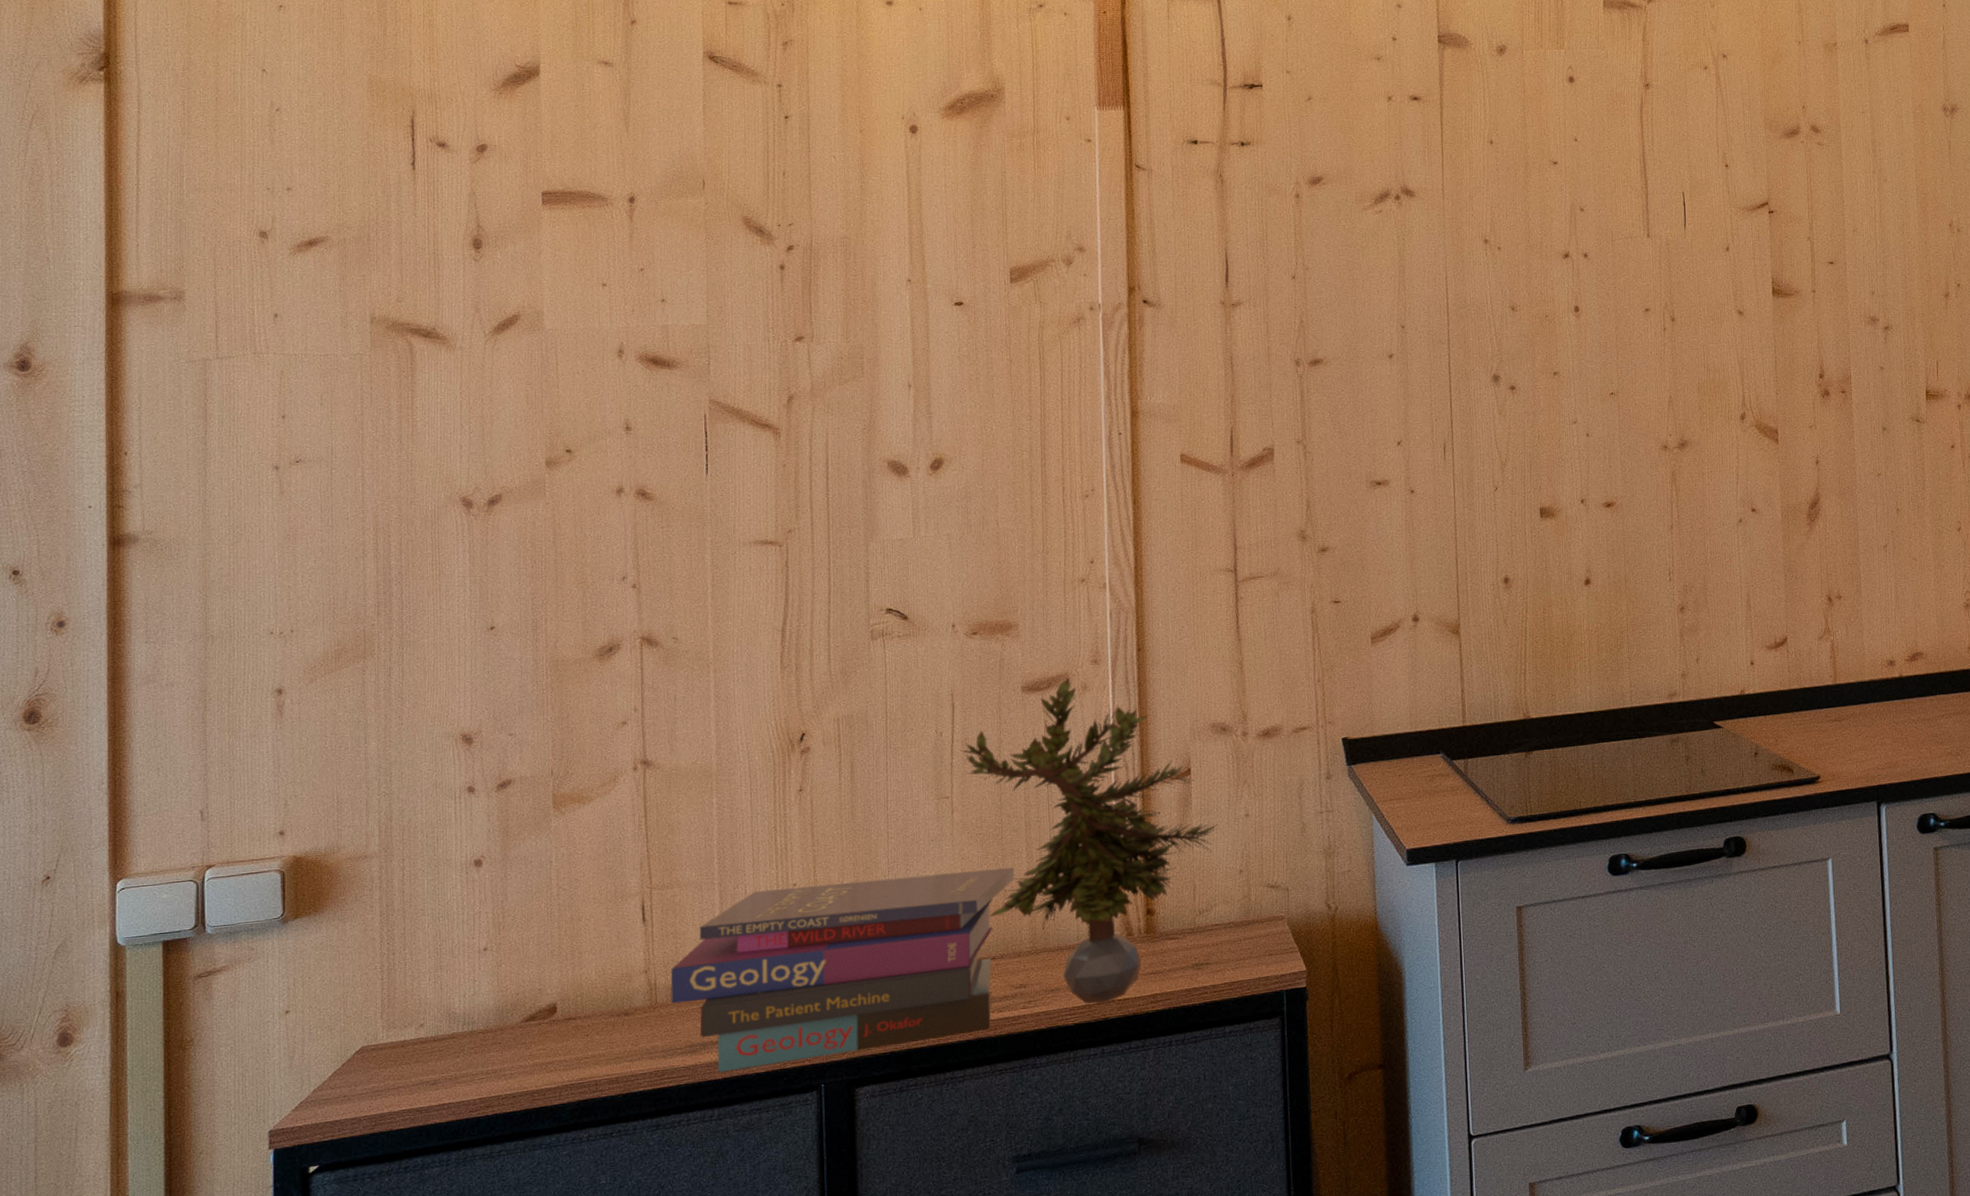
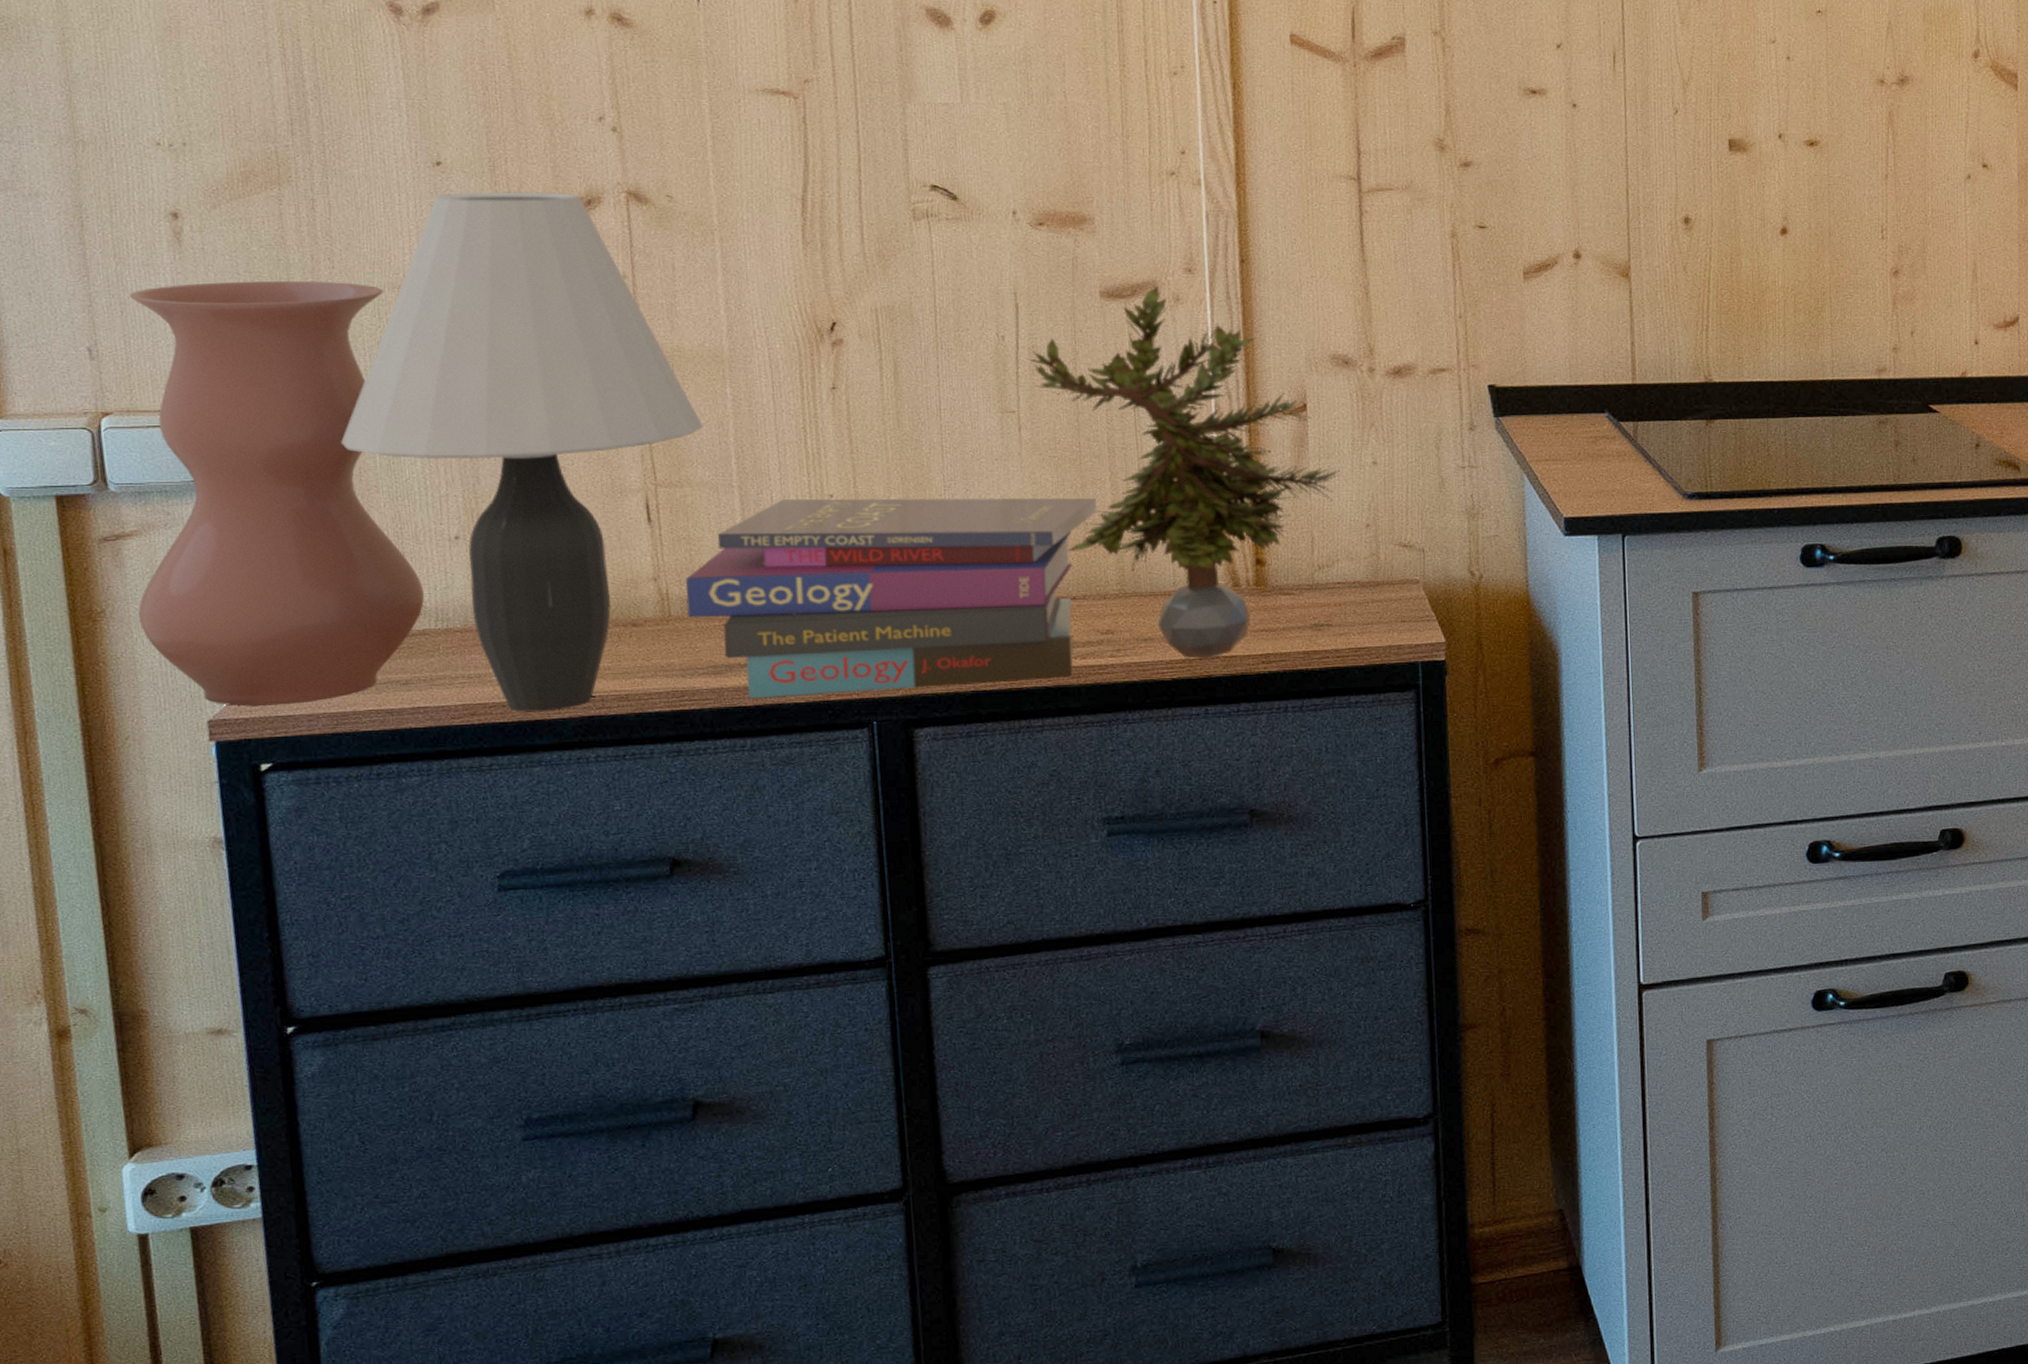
vase: none [221,735,456,1116] -> present [129,281,425,706]
table lamp: none [397,643,693,1101] -> present [341,192,703,712]

